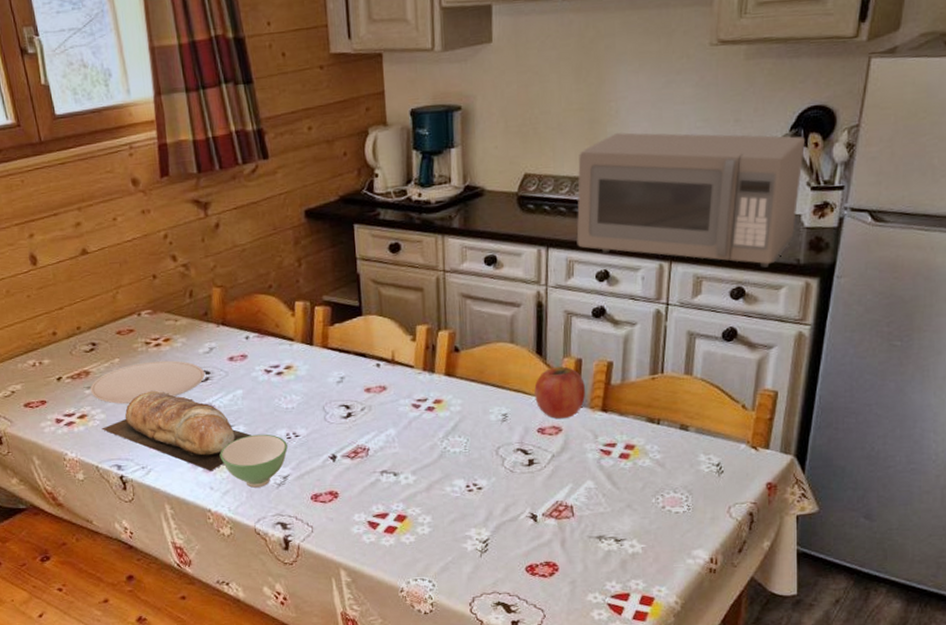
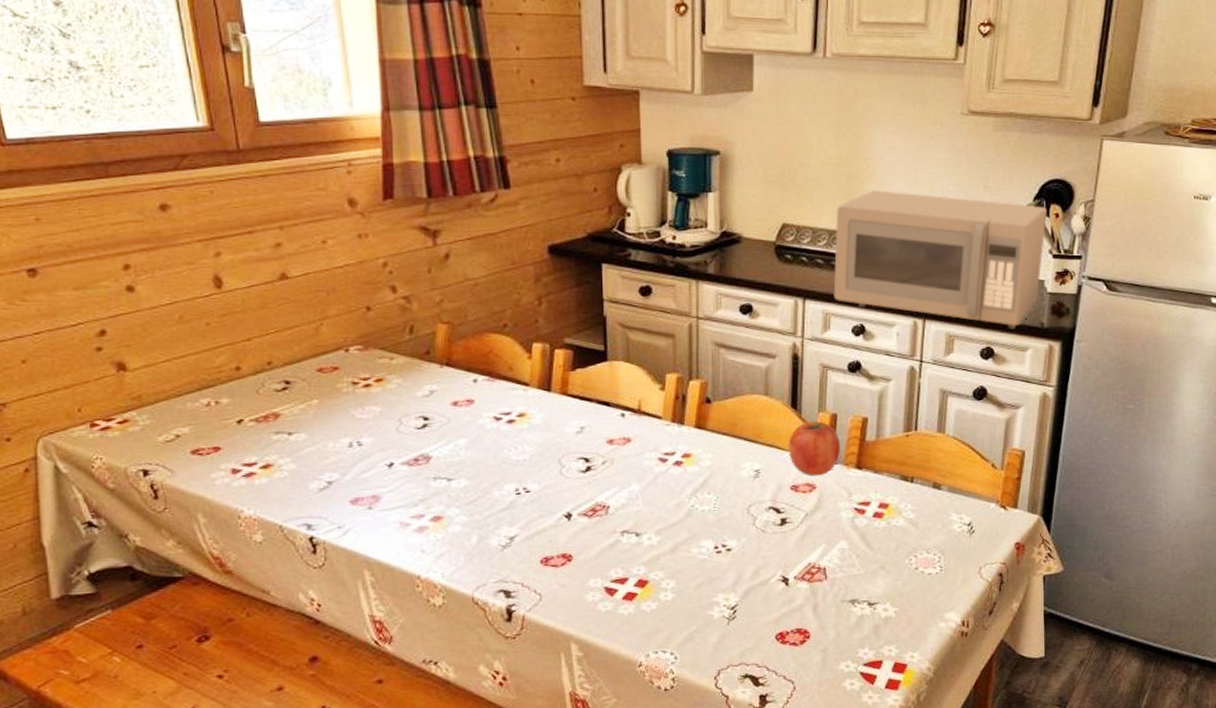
plate: present [90,360,205,405] -> none [278,403,422,453]
bread loaf: present [101,390,251,471] -> none [290,437,474,532]
bowl: present [219,434,288,488] -> none [435,489,516,550]

